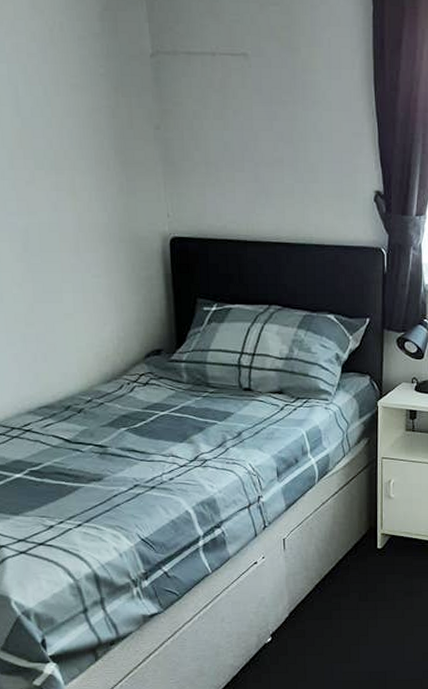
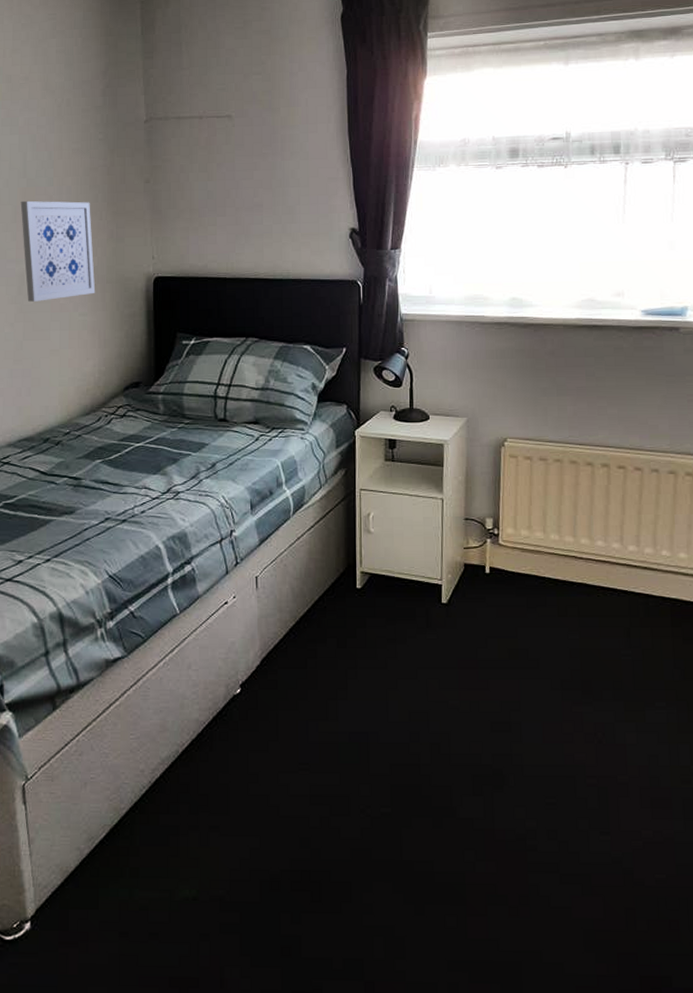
wall art: none [16,144,108,260] -> present [20,200,96,302]

